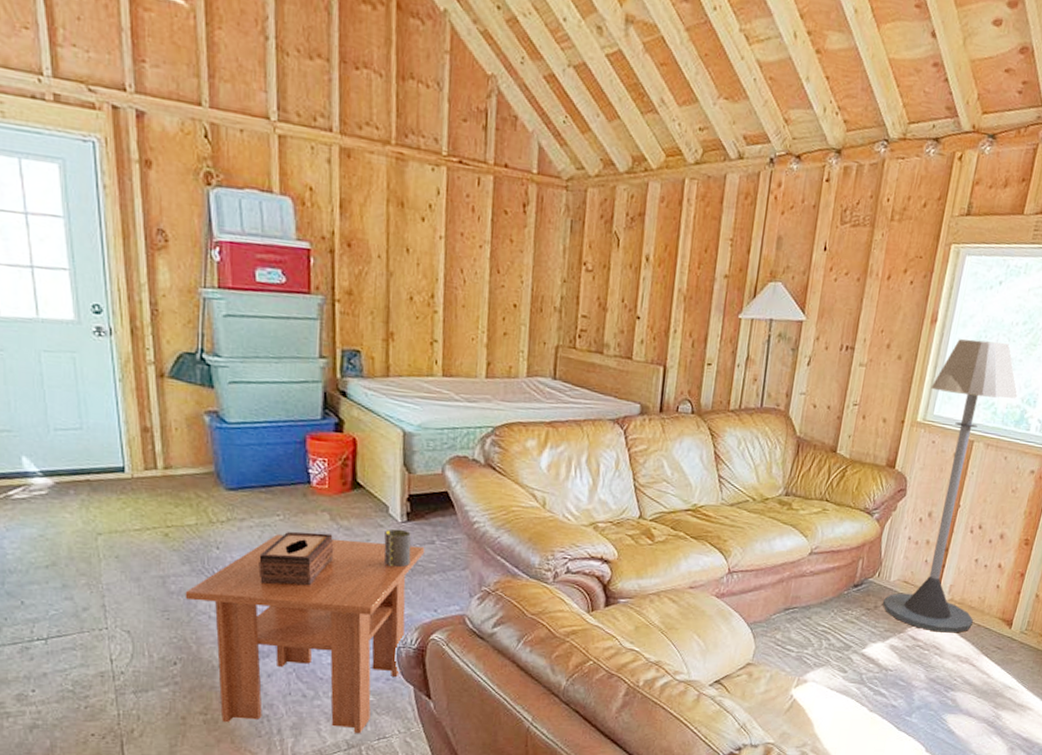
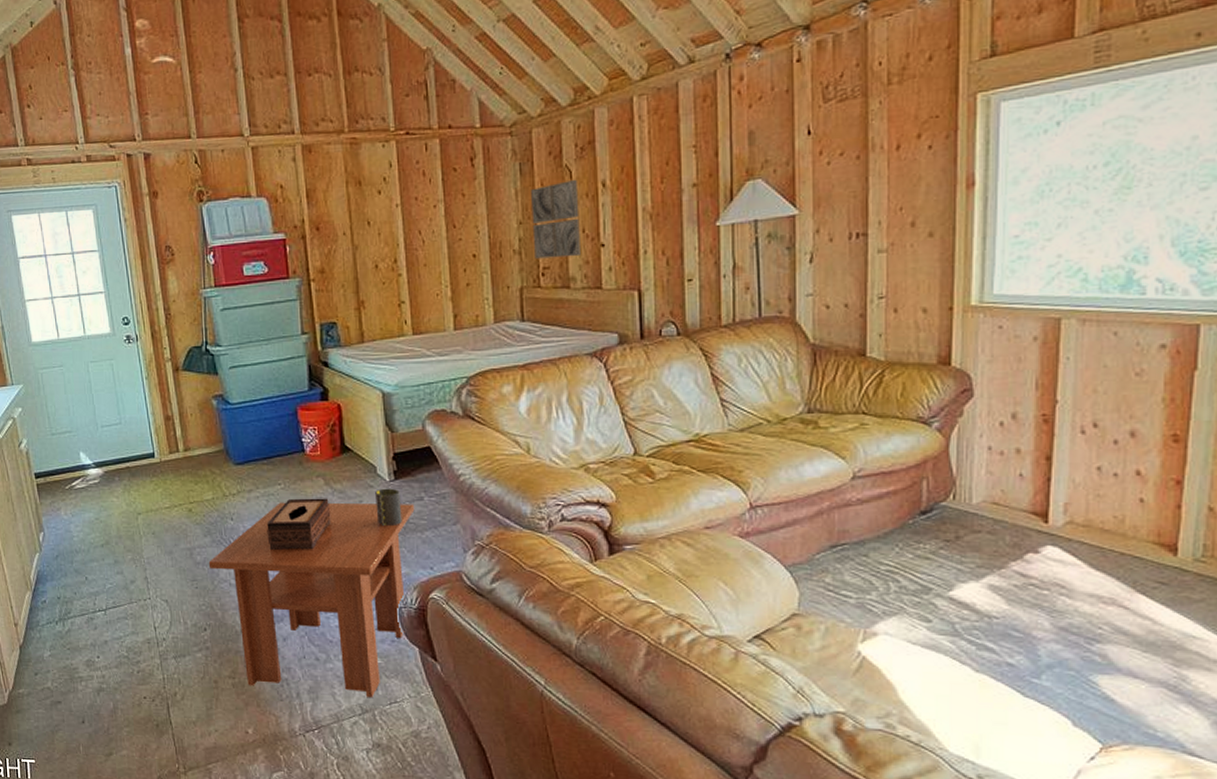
wall art: none [574,247,624,325] -> present [531,179,580,259]
floor lamp: present [883,339,1018,633] -> none [968,192,1117,566]

